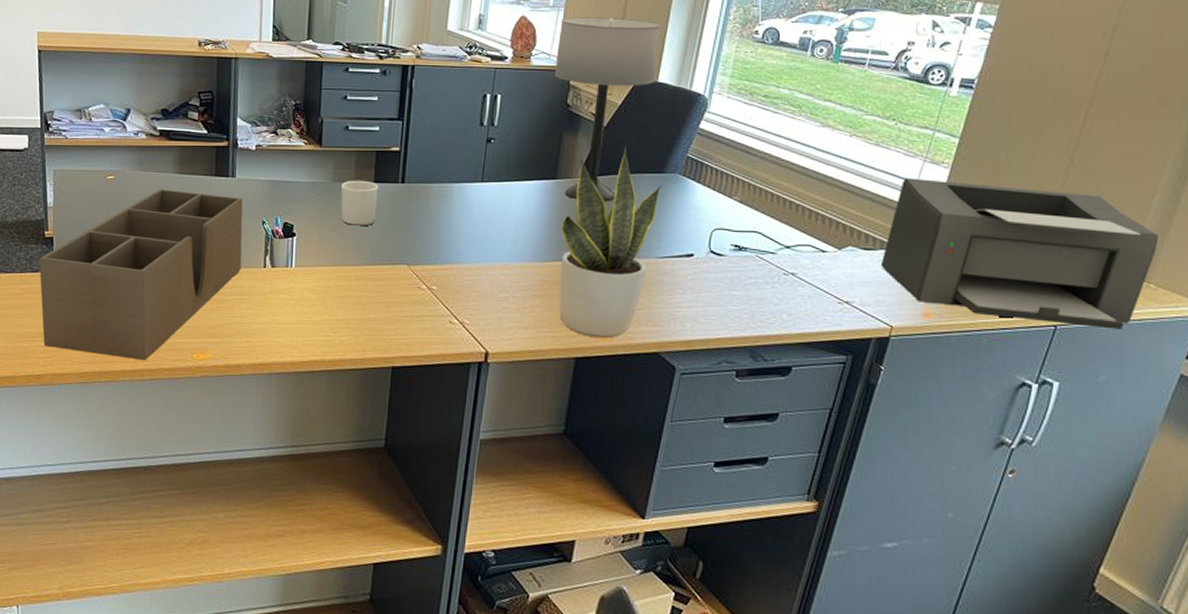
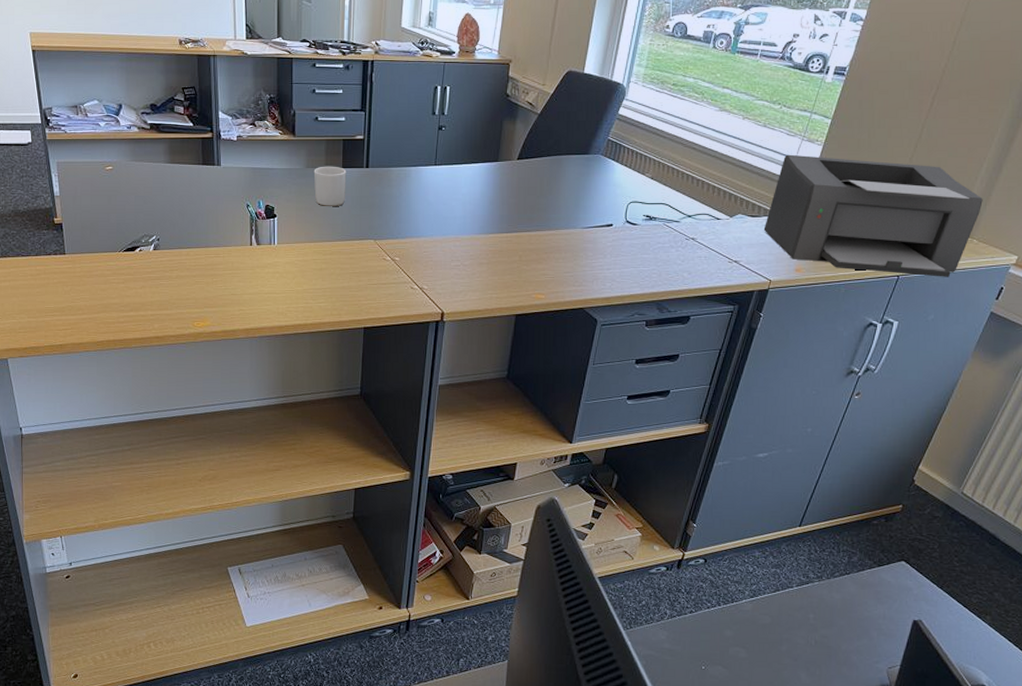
desk organizer: present [39,189,243,361] -> none [51,177,231,330]
table lamp: present [555,17,661,202] -> none [496,14,586,181]
potted plant: present [559,145,662,339] -> none [501,130,587,298]

